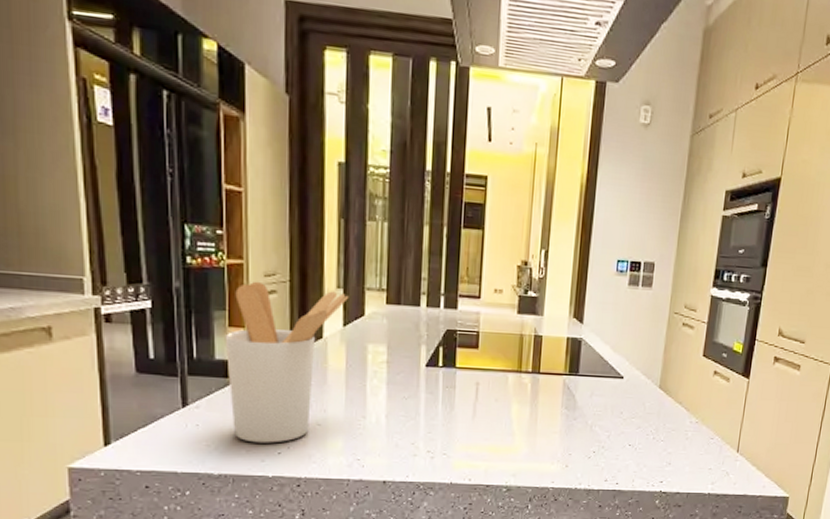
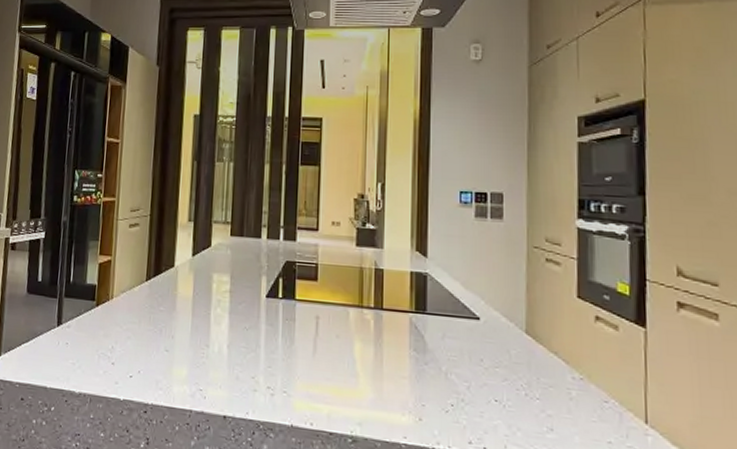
utensil holder: present [225,281,348,443] -> none [95,215,197,366]

